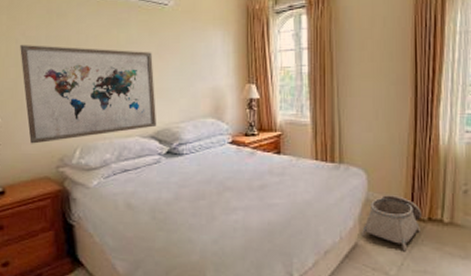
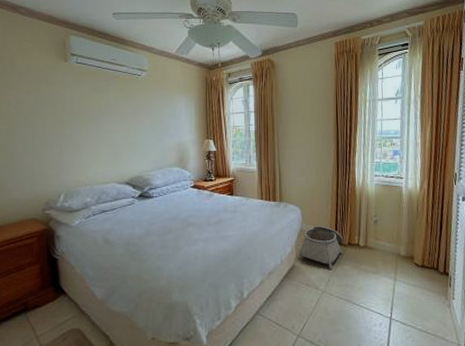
wall art: present [20,45,156,144] -> none [11,107,131,191]

